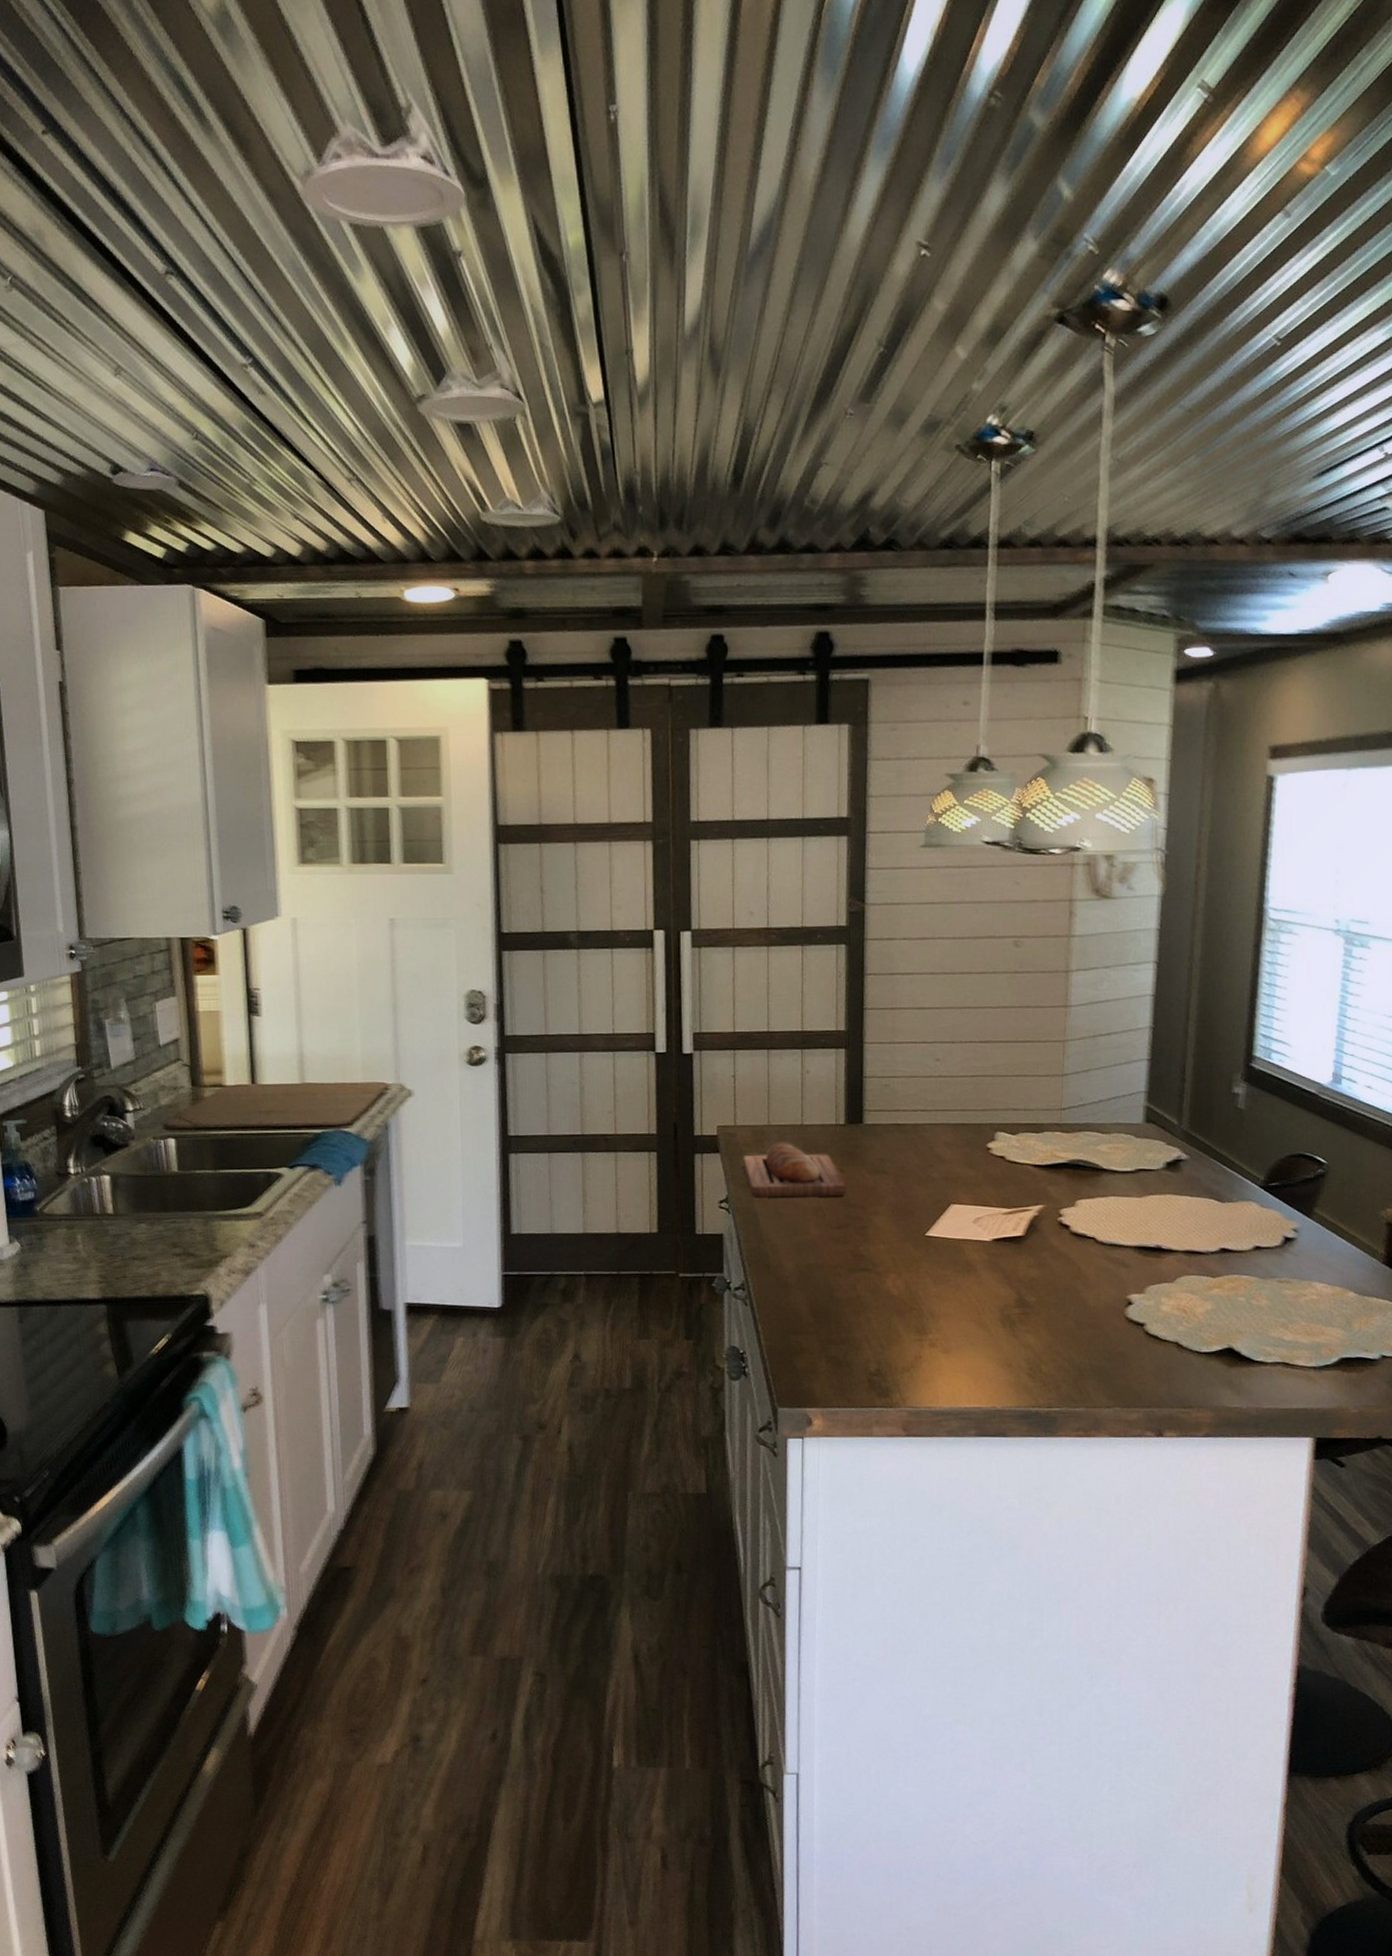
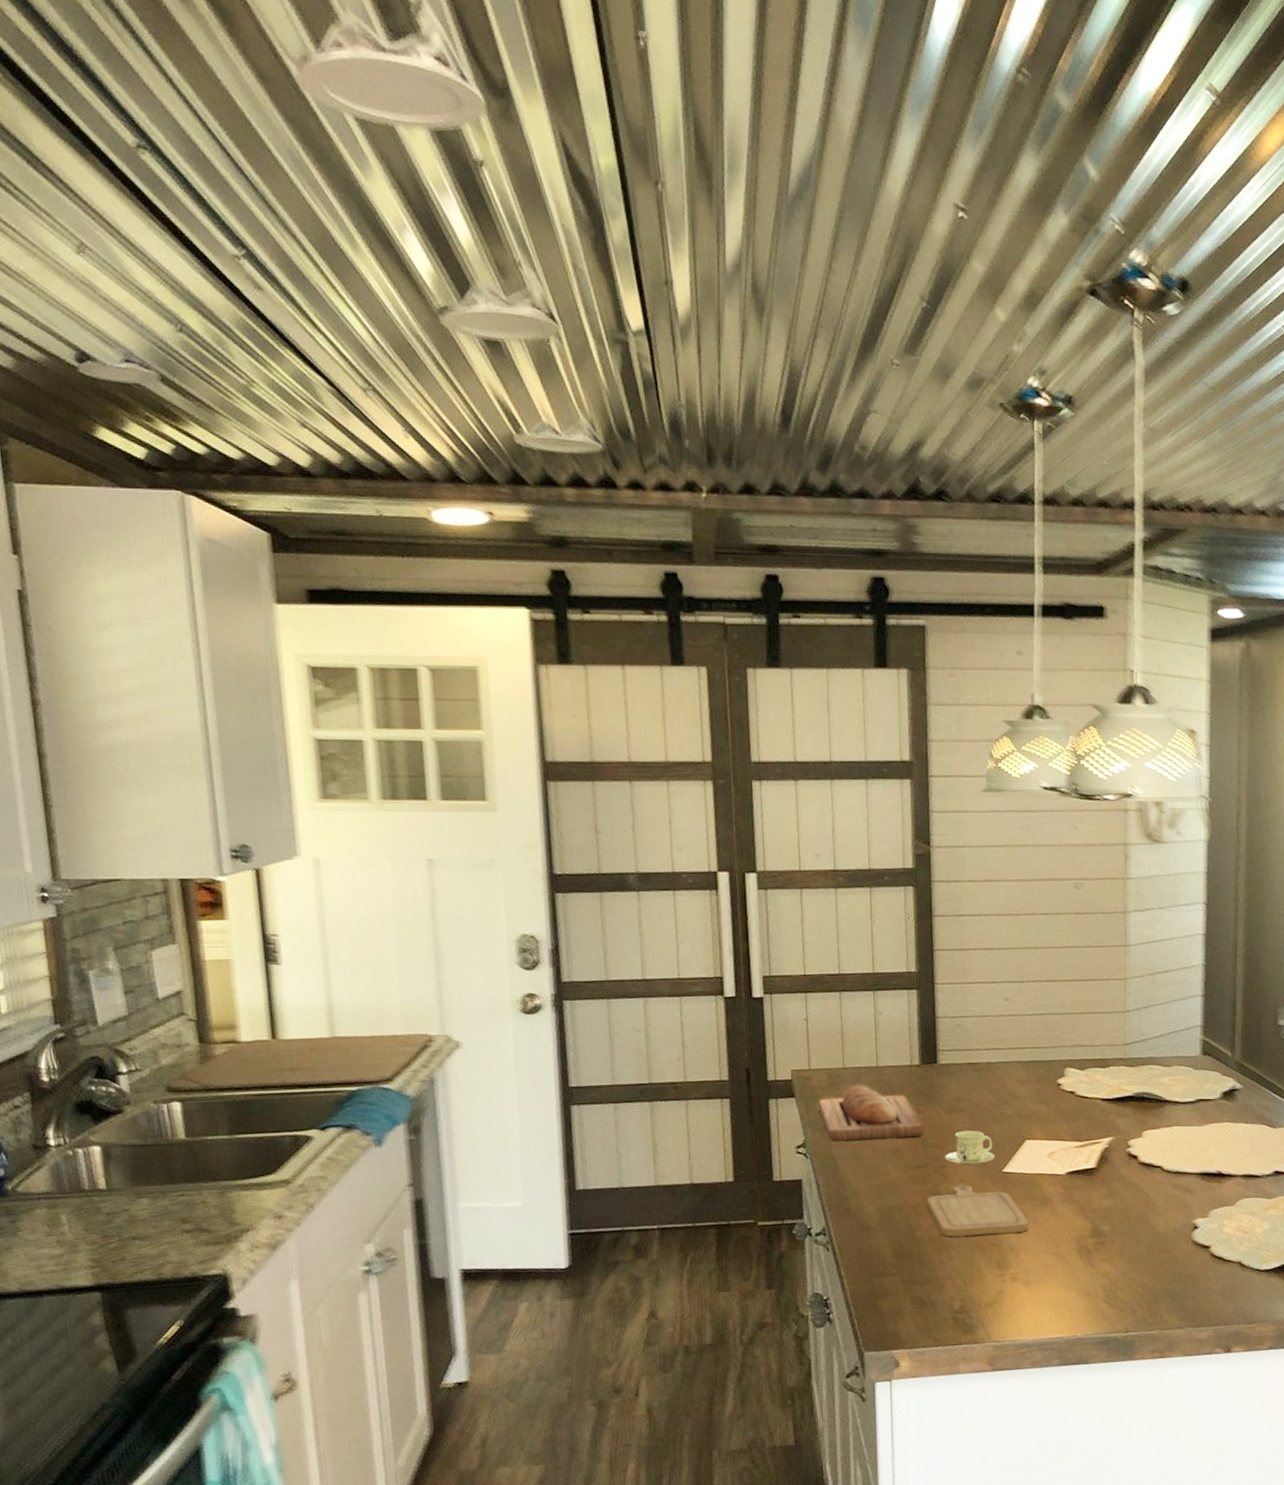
chopping board: none [846,1247,950,1299] -> present [926,1185,1029,1237]
cup and saucer: none [867,1192,918,1227] -> present [945,1130,995,1165]

